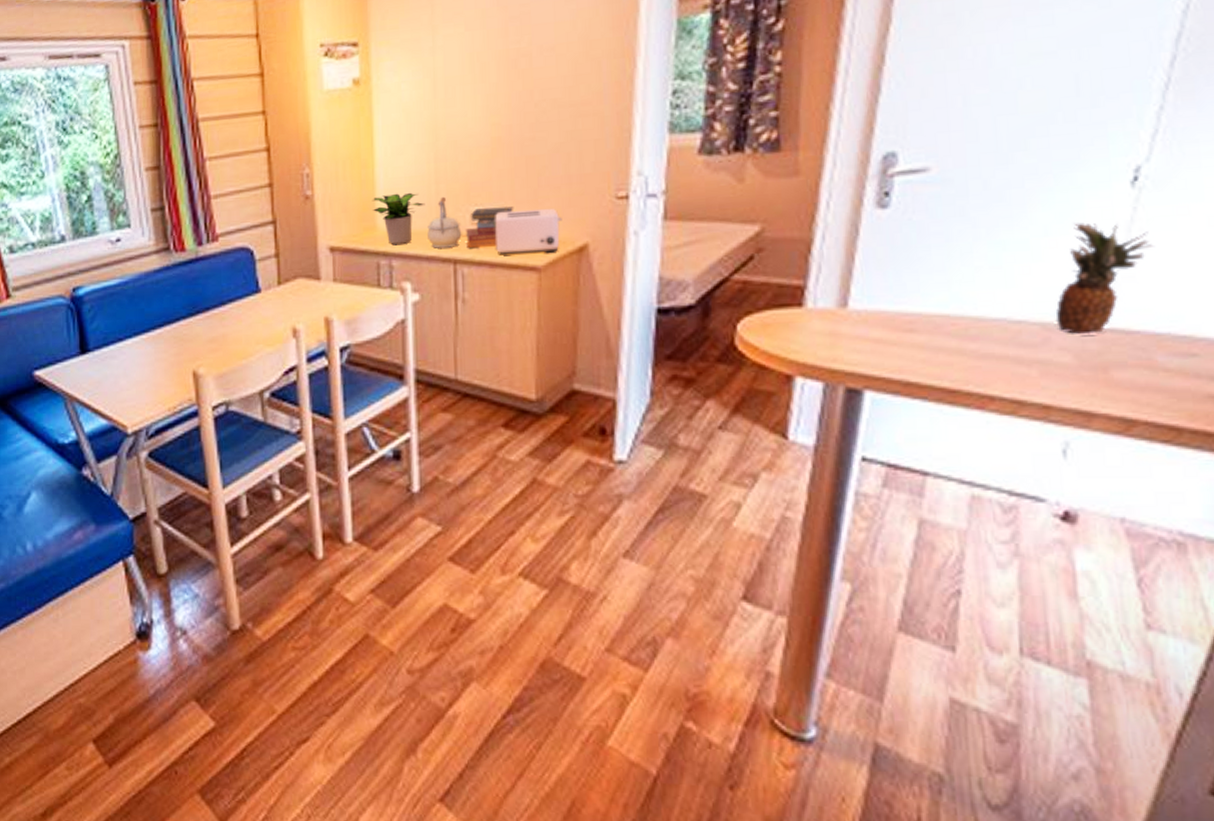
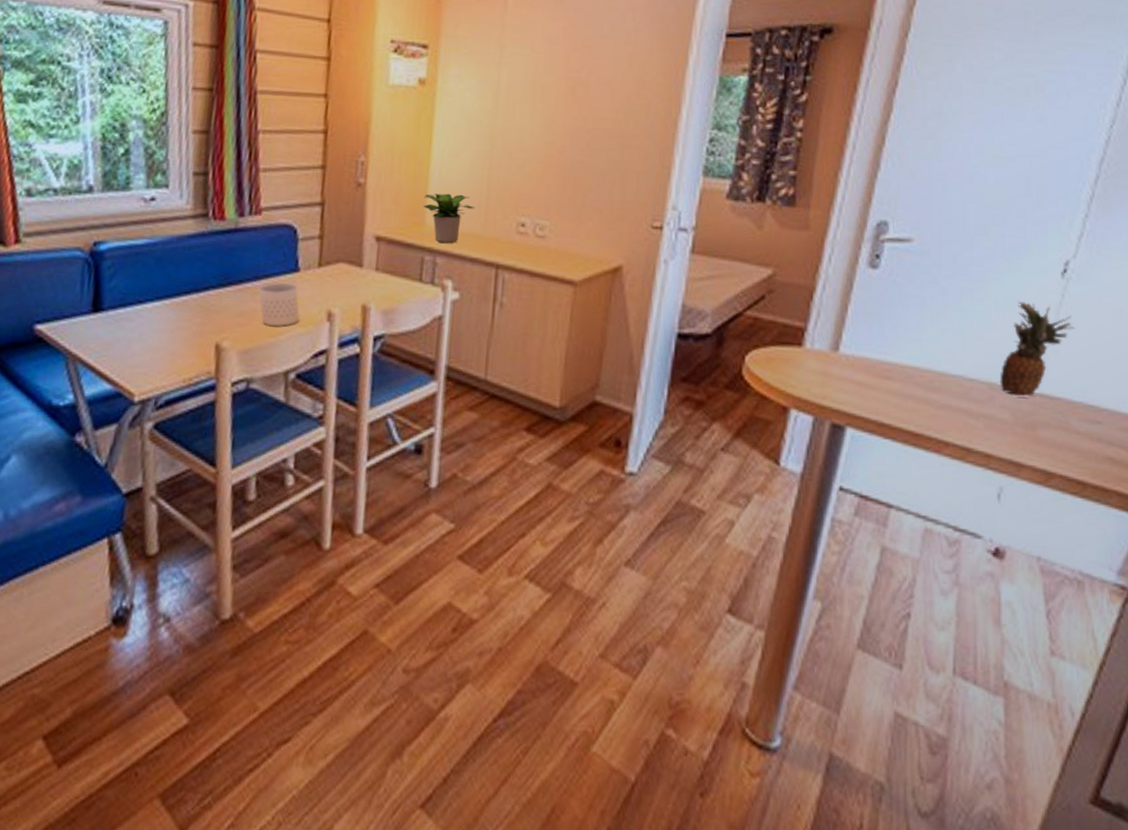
mug: none [226,304,266,349] -> present [259,282,300,327]
kettle: present [427,196,462,248] -> none [474,203,507,253]
books: present [465,206,514,249] -> none [510,219,559,257]
toaster: present [495,208,562,256] -> none [536,225,601,270]

